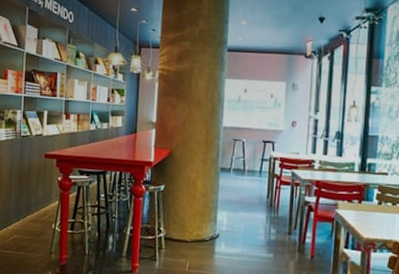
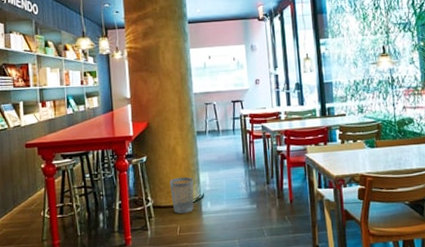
wastebasket: none [184,212,210,250] -> present [169,176,194,214]

